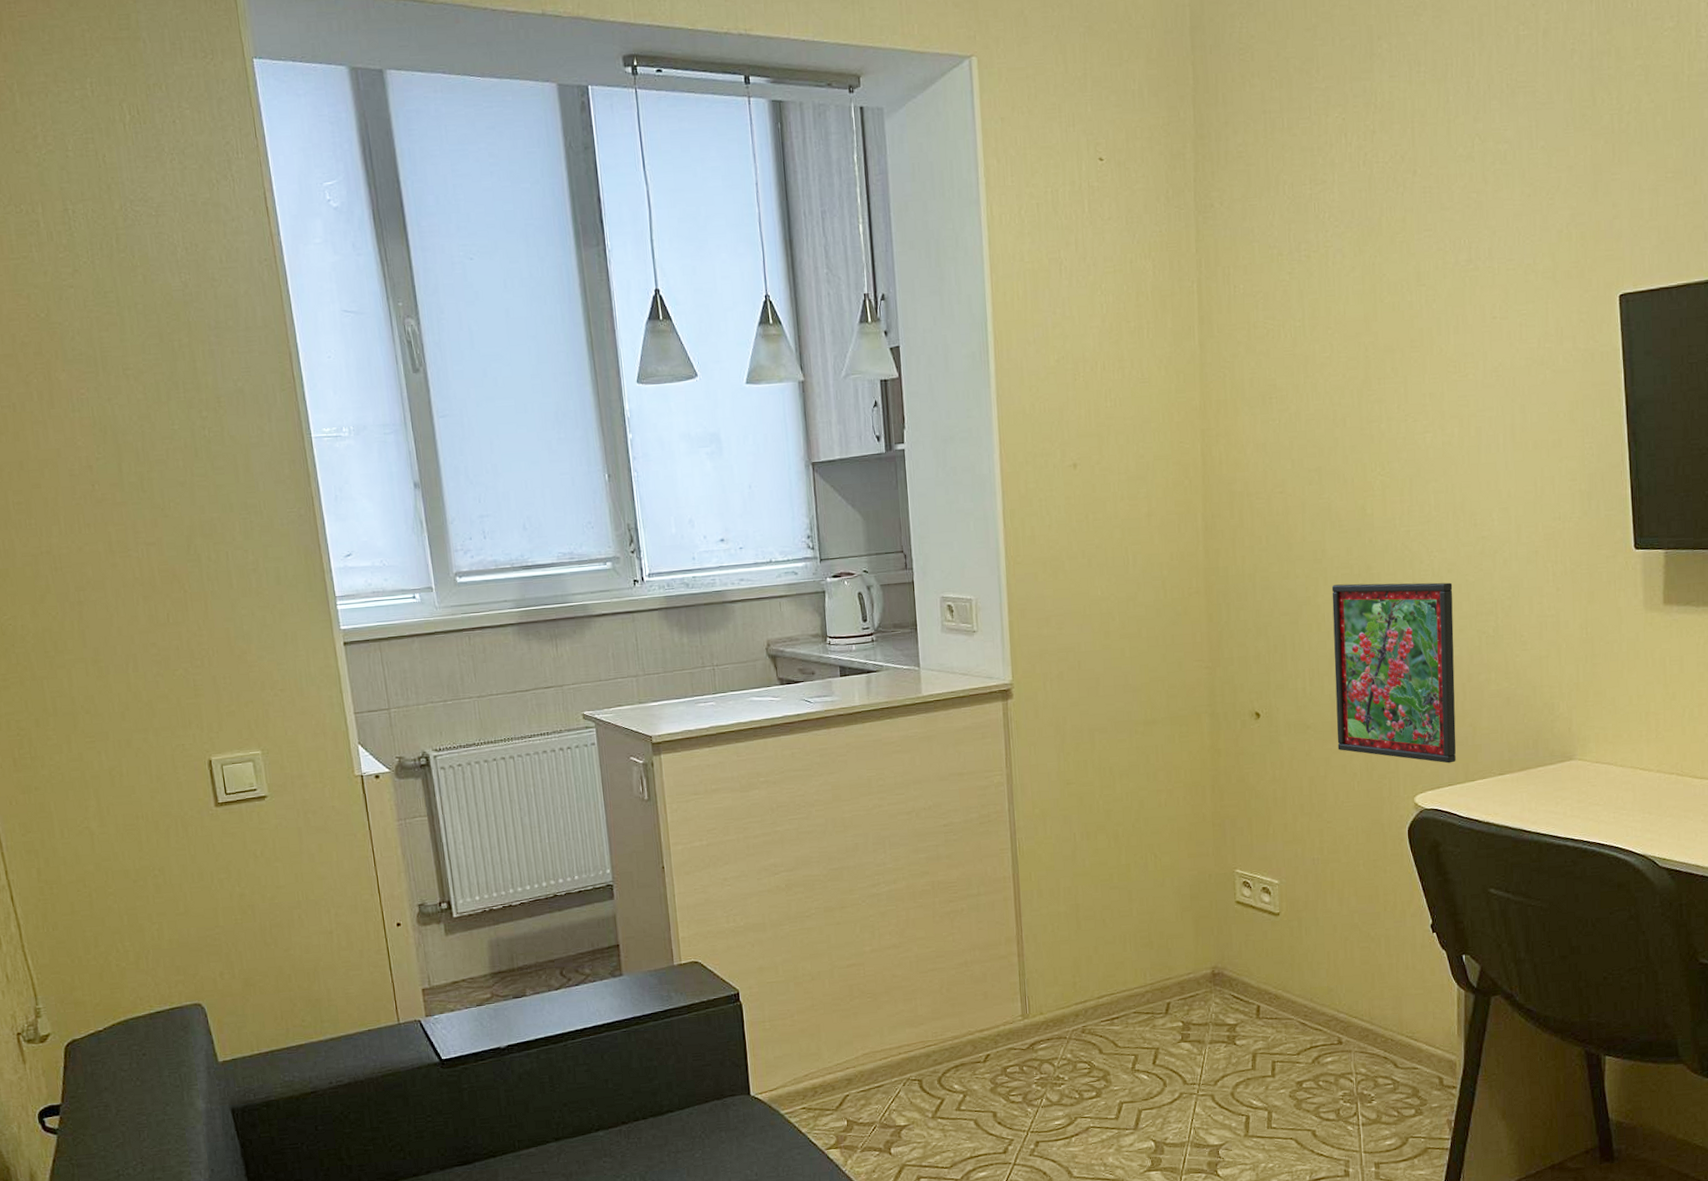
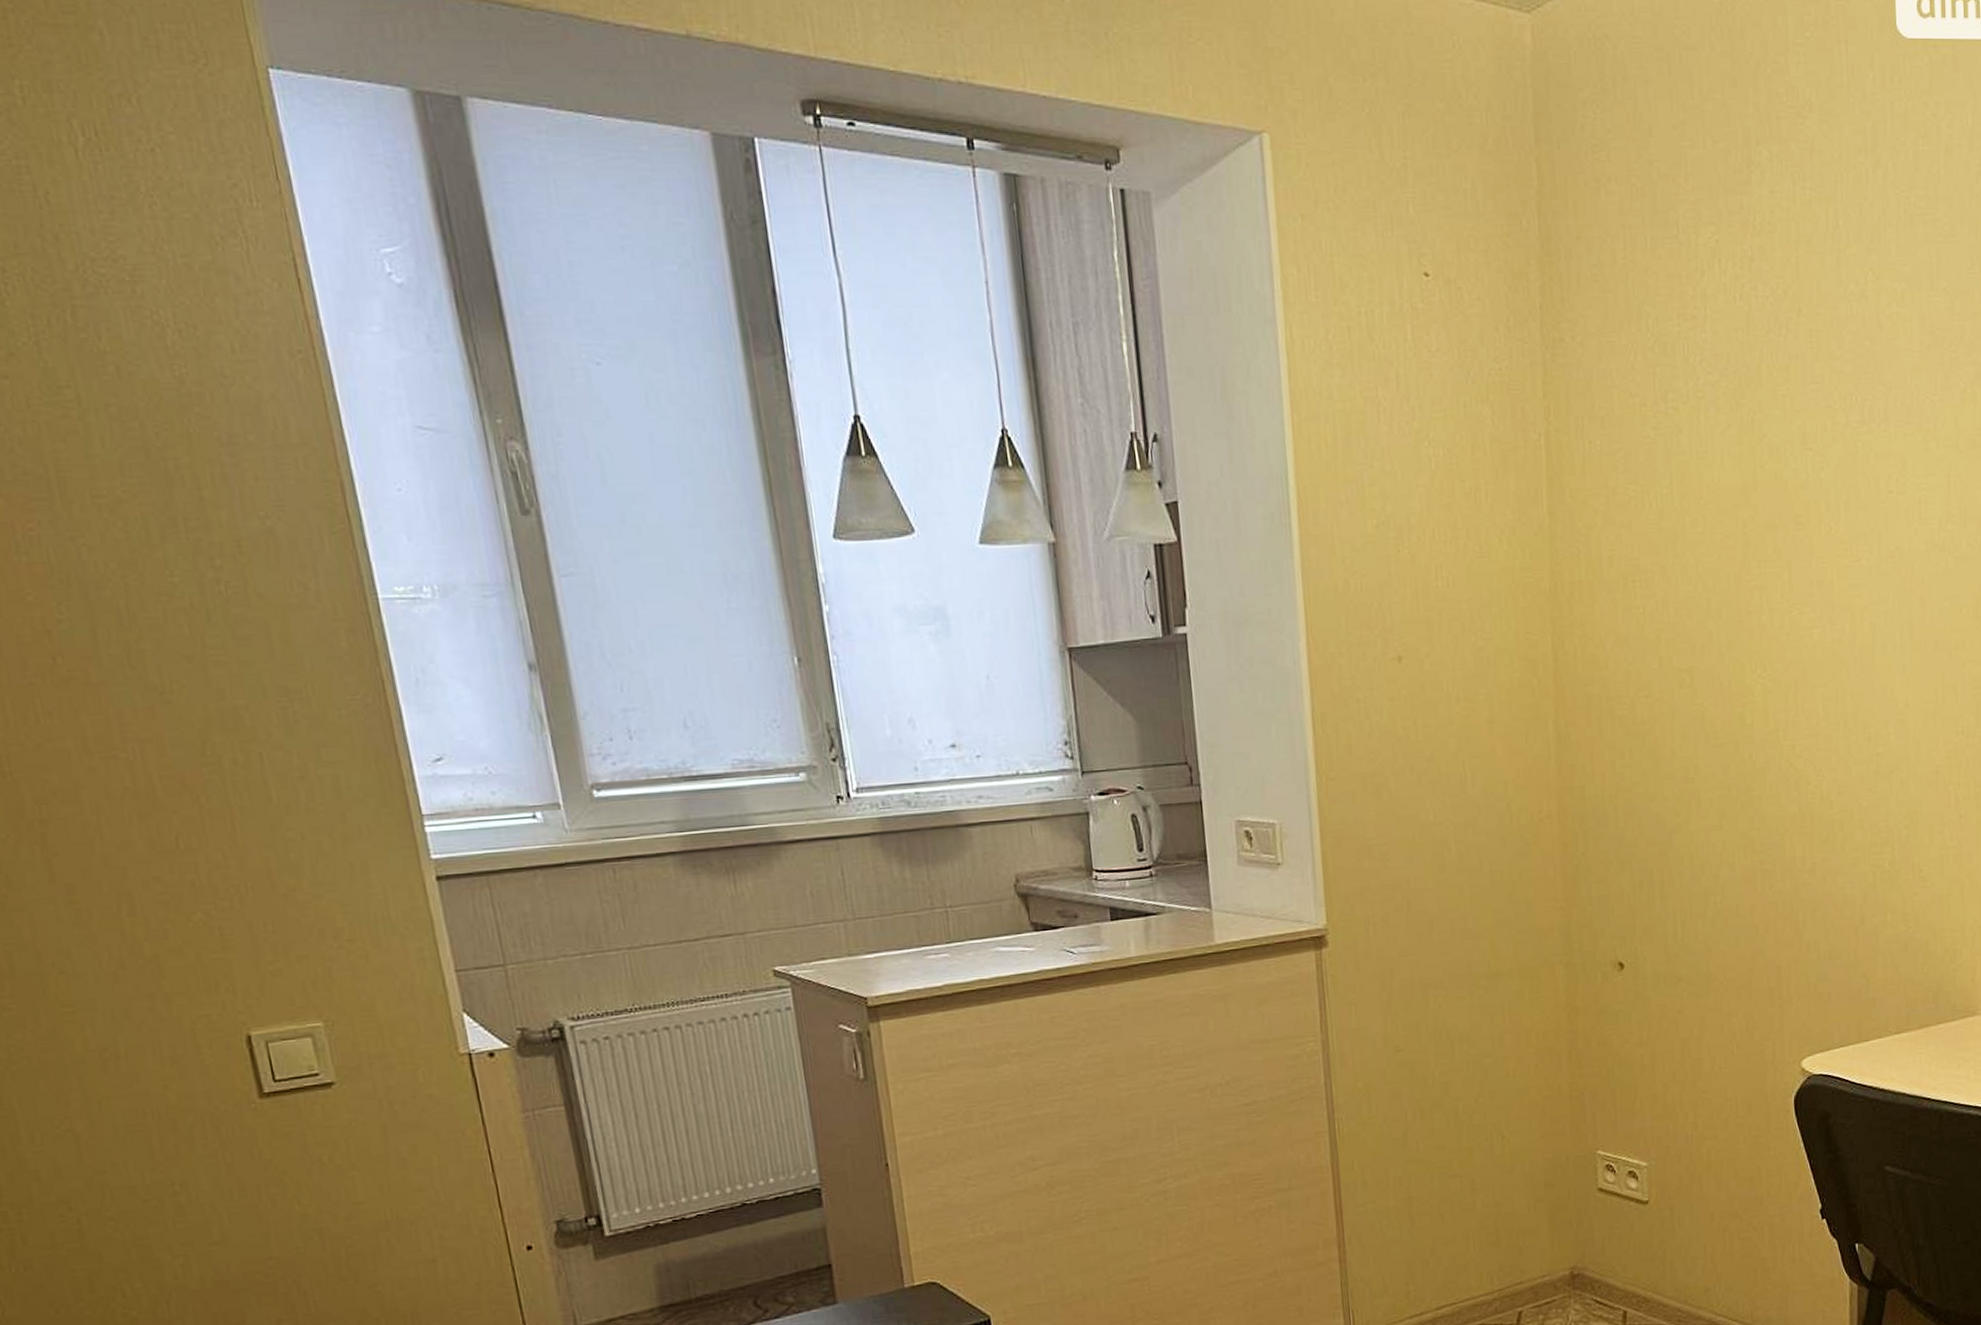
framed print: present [1331,582,1456,764] -> none [1706,807,1848,1021]

